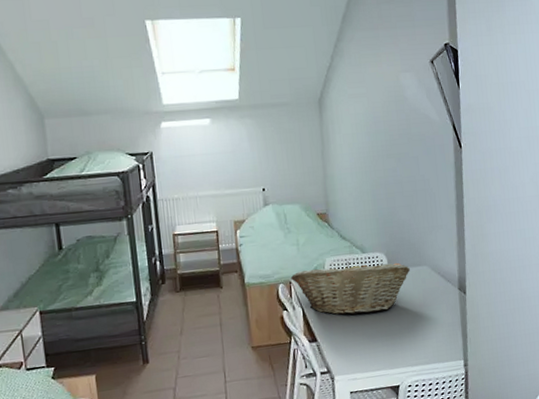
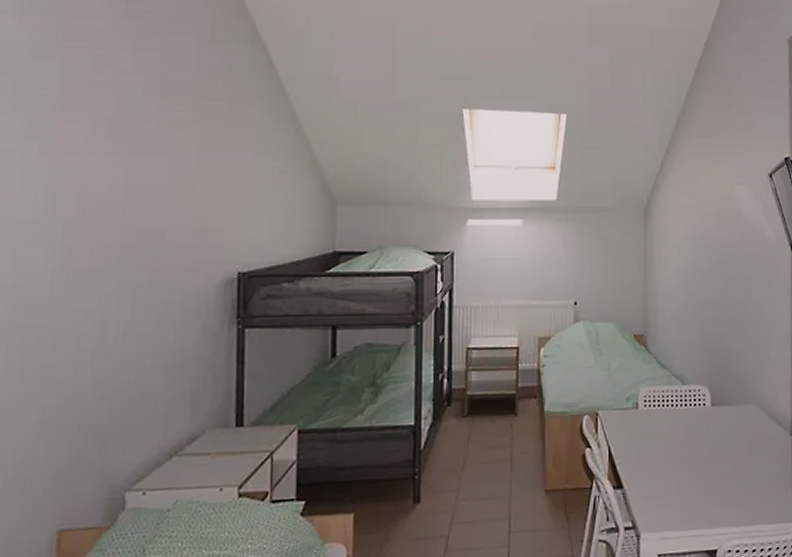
fruit basket: present [290,261,410,315] -> none [597,394,736,459]

